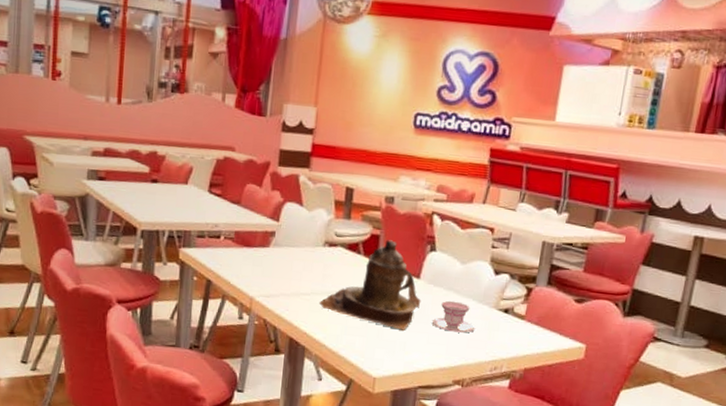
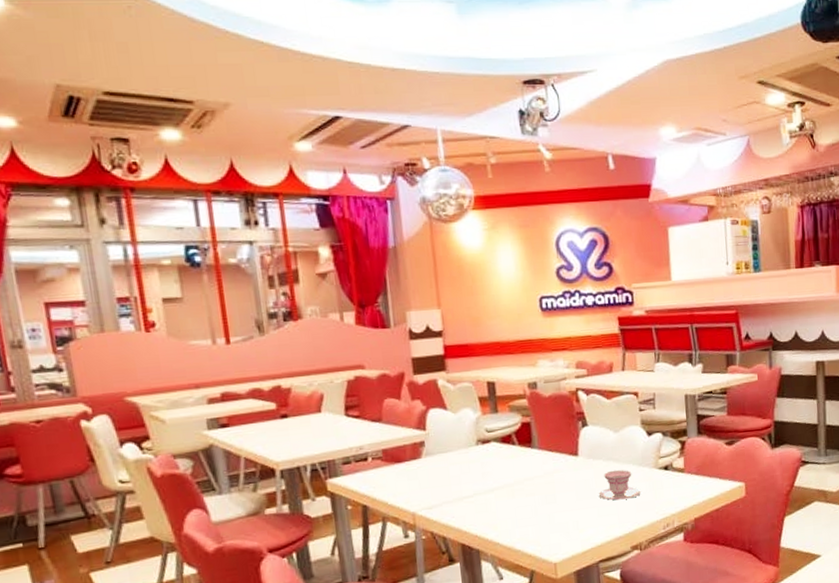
teapot: present [319,240,421,331] -> none [484,424,585,510]

